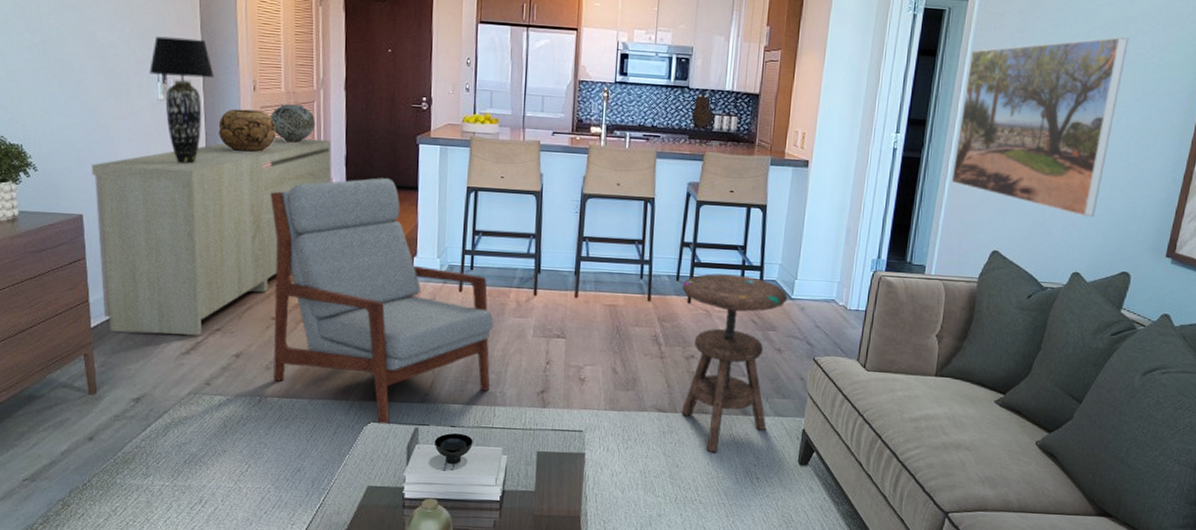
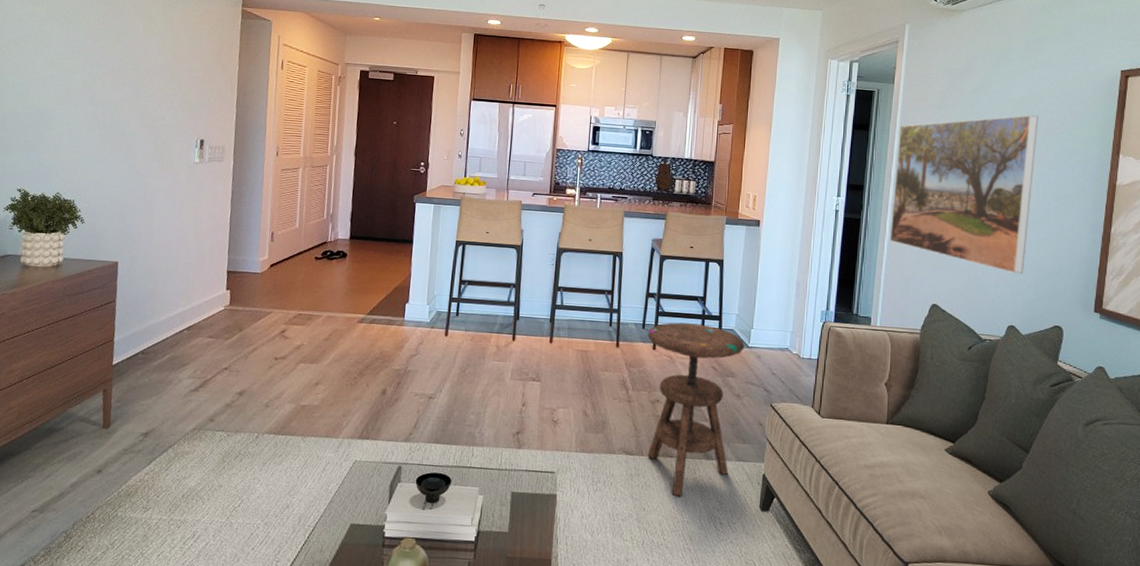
sideboard: present [91,137,332,335] -> none [125,196,339,374]
table lamp: present [149,36,214,164] -> none [189,109,244,218]
decorative bowl: present [218,109,276,153] -> none [242,171,293,209]
vase: present [270,104,315,143] -> none [288,167,327,201]
armchair: present [270,178,494,426] -> none [271,232,475,464]

